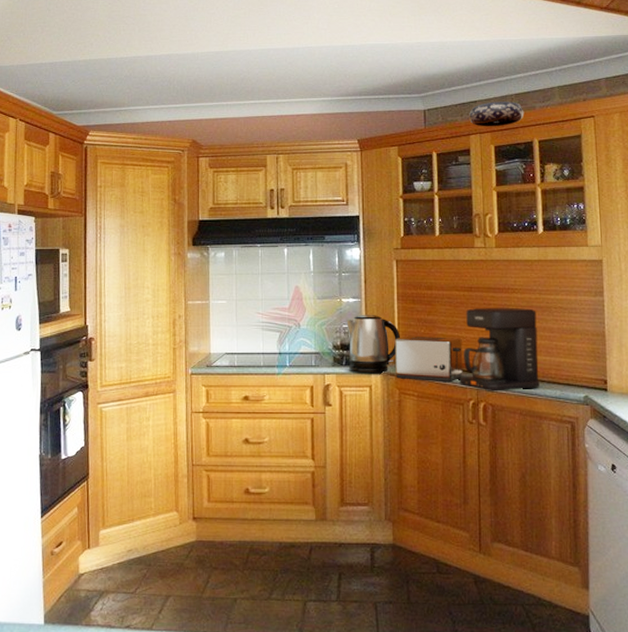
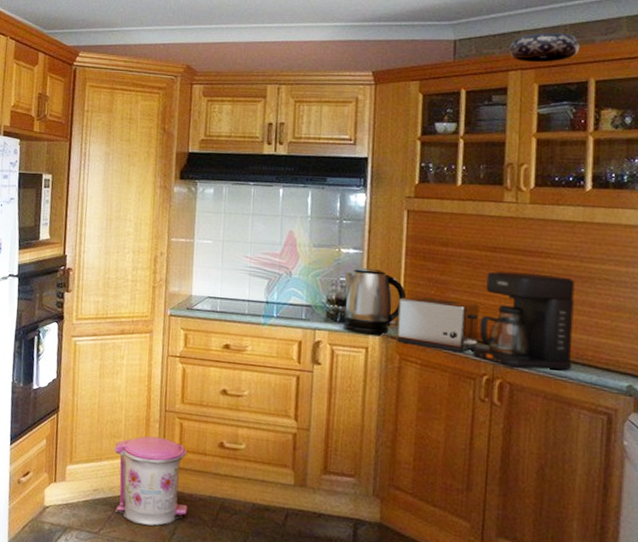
trash can: none [146,491,220,578] -> present [114,435,188,526]

